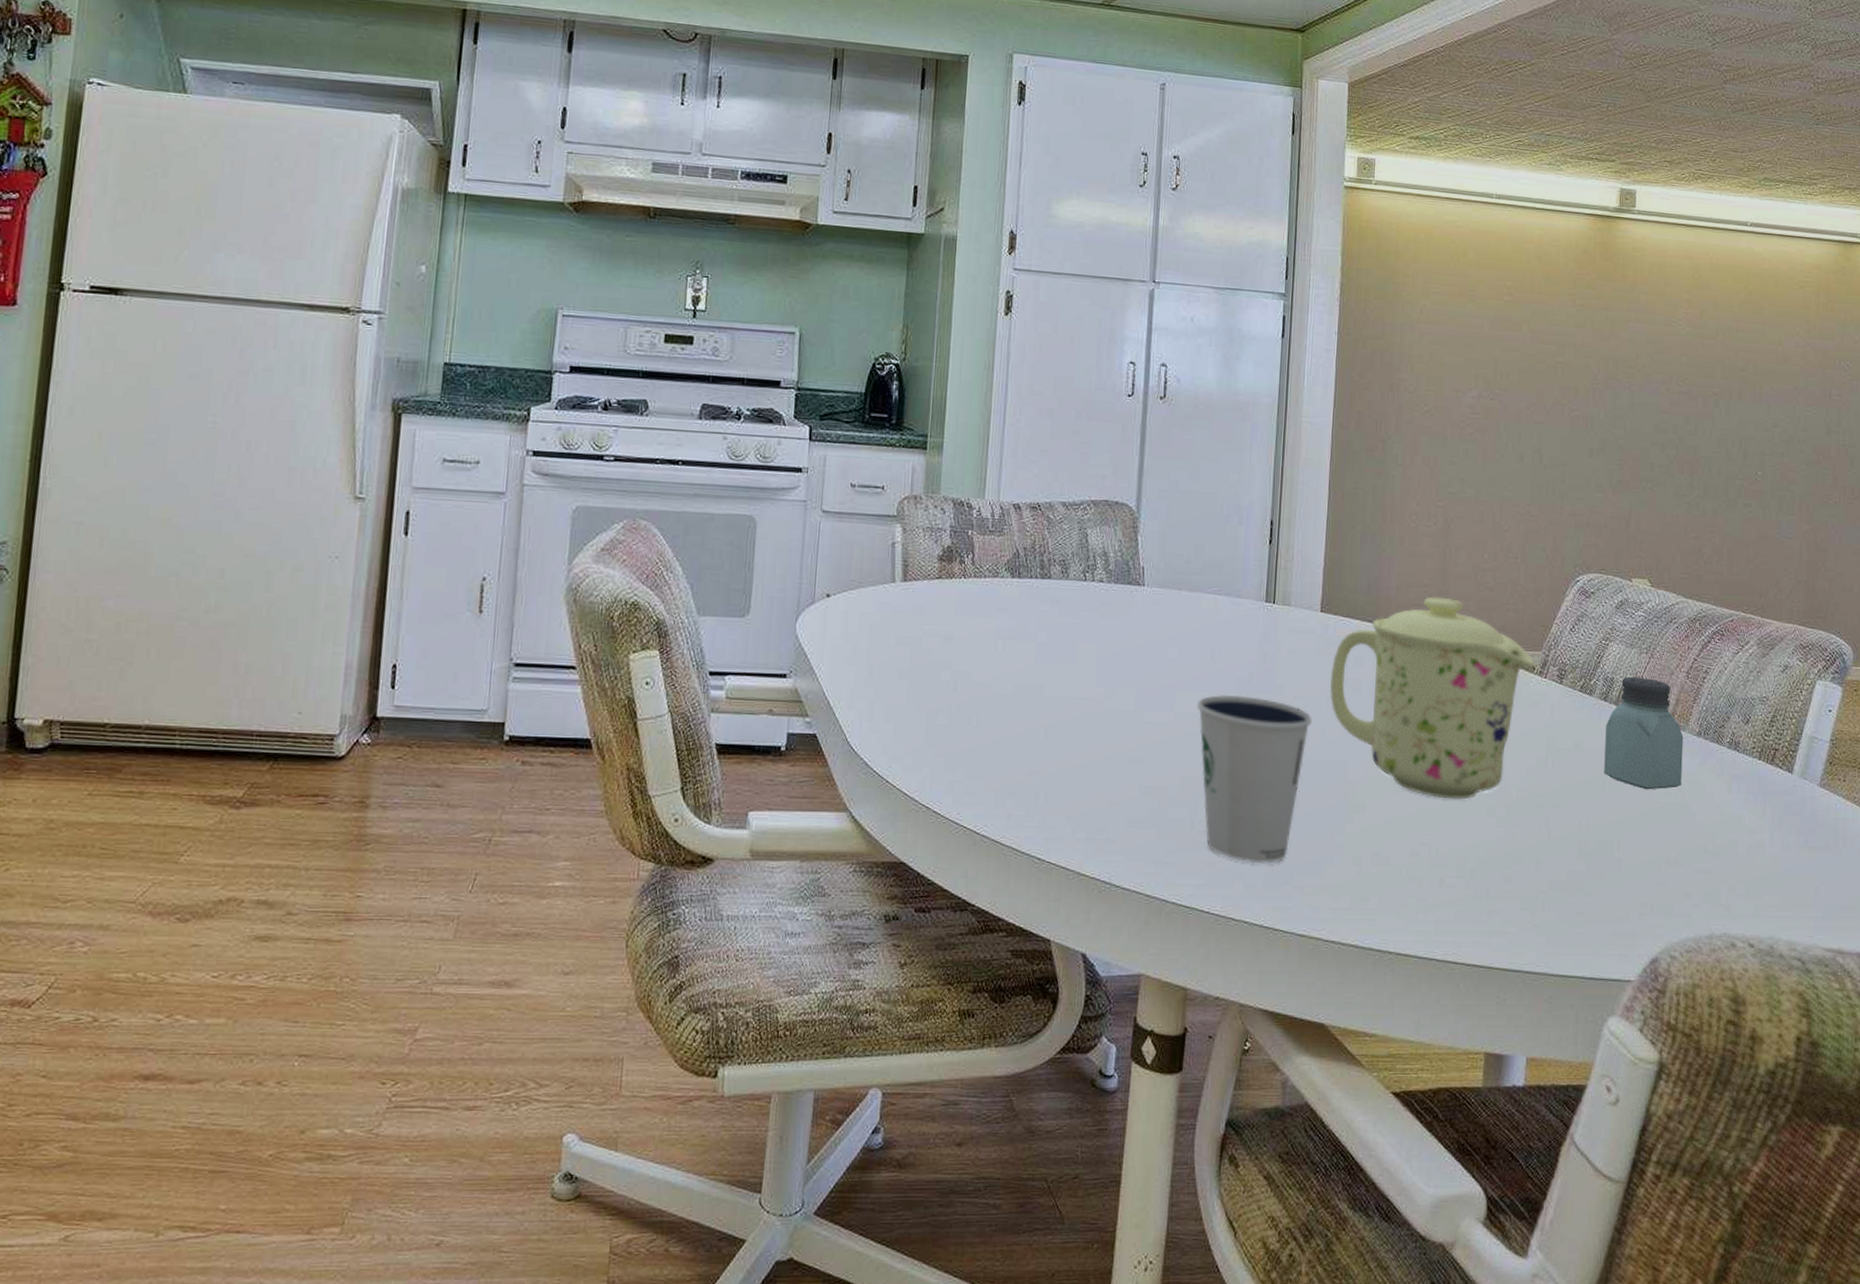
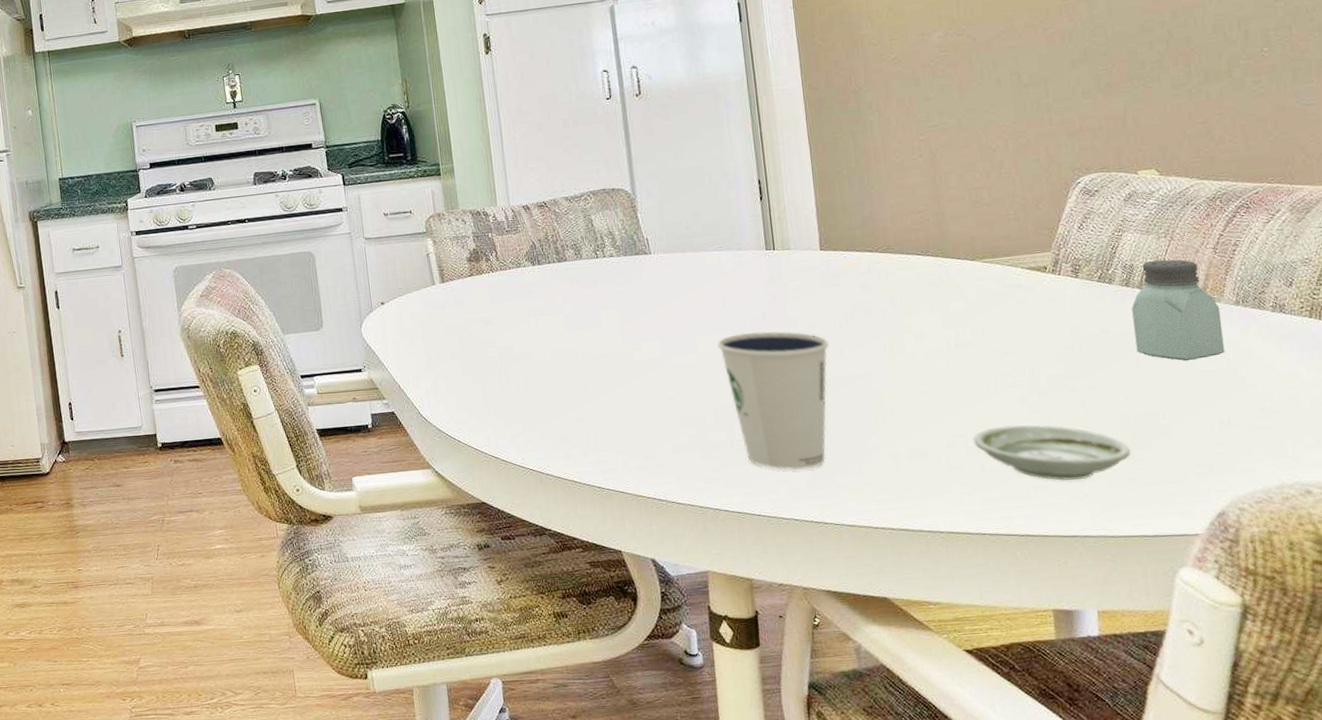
mug: present [1330,596,1535,800] -> none [839,219,1046,394]
saucer: none [1437,838,1583,908] -> present [973,424,1131,481]

